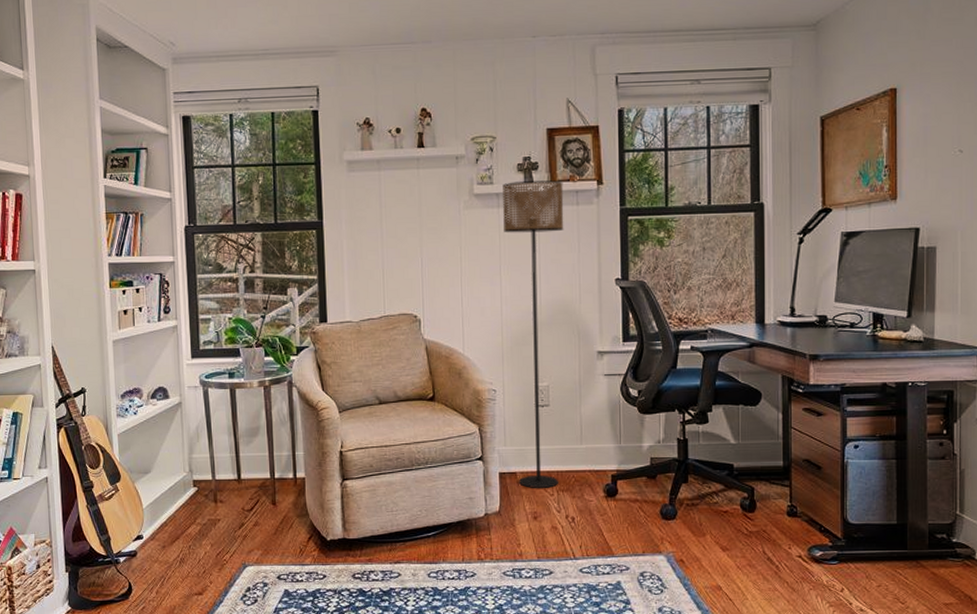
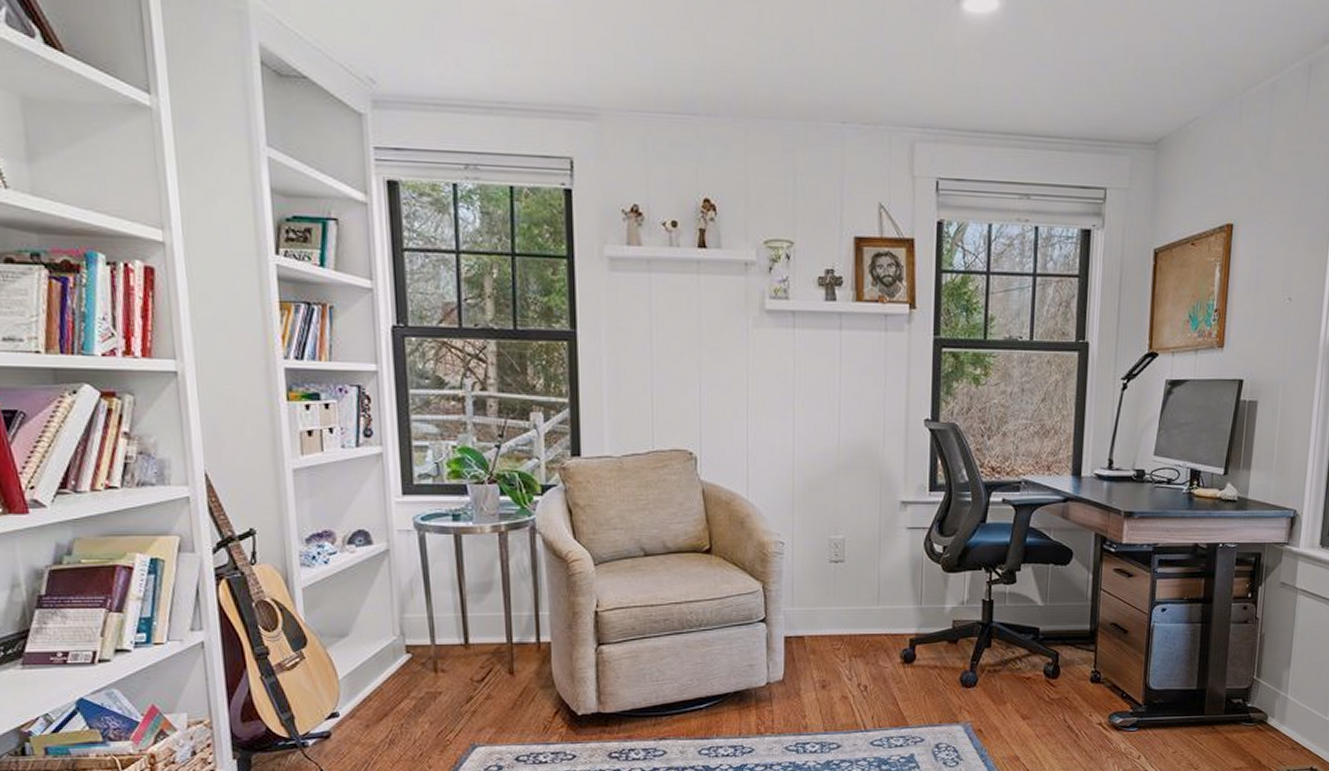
floor lamp: present [503,180,564,488] -> none [799,298,871,654]

